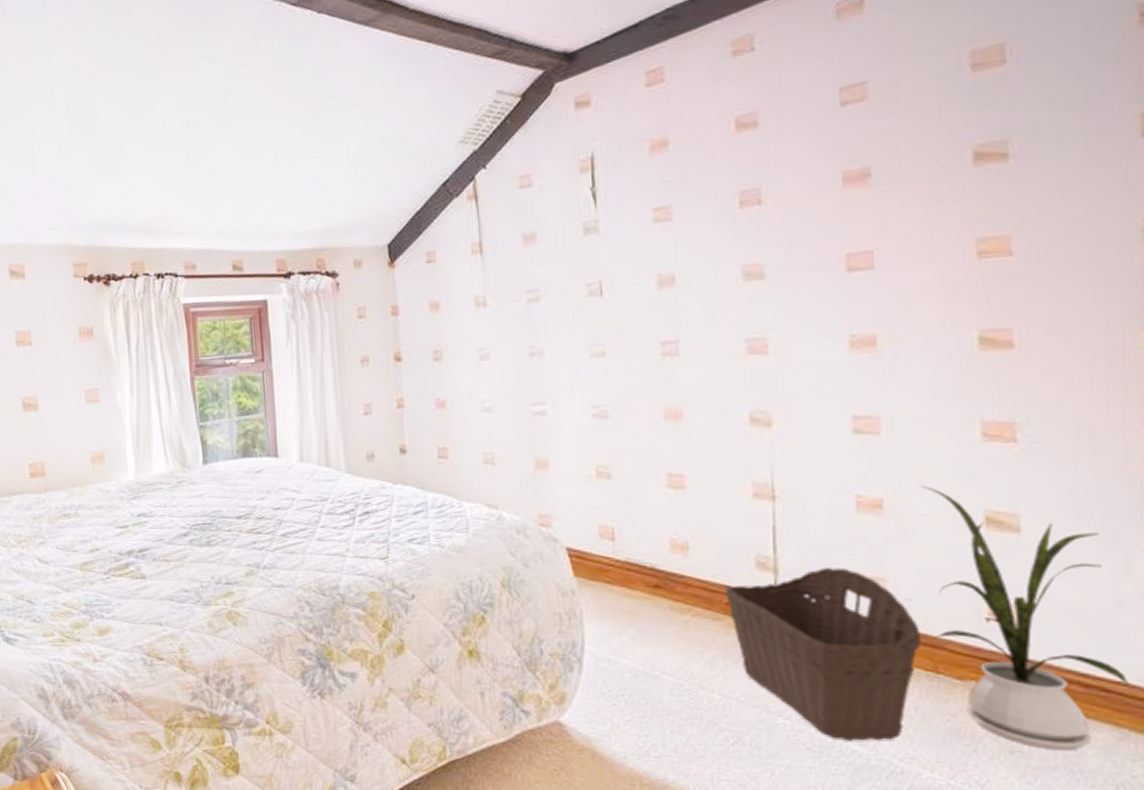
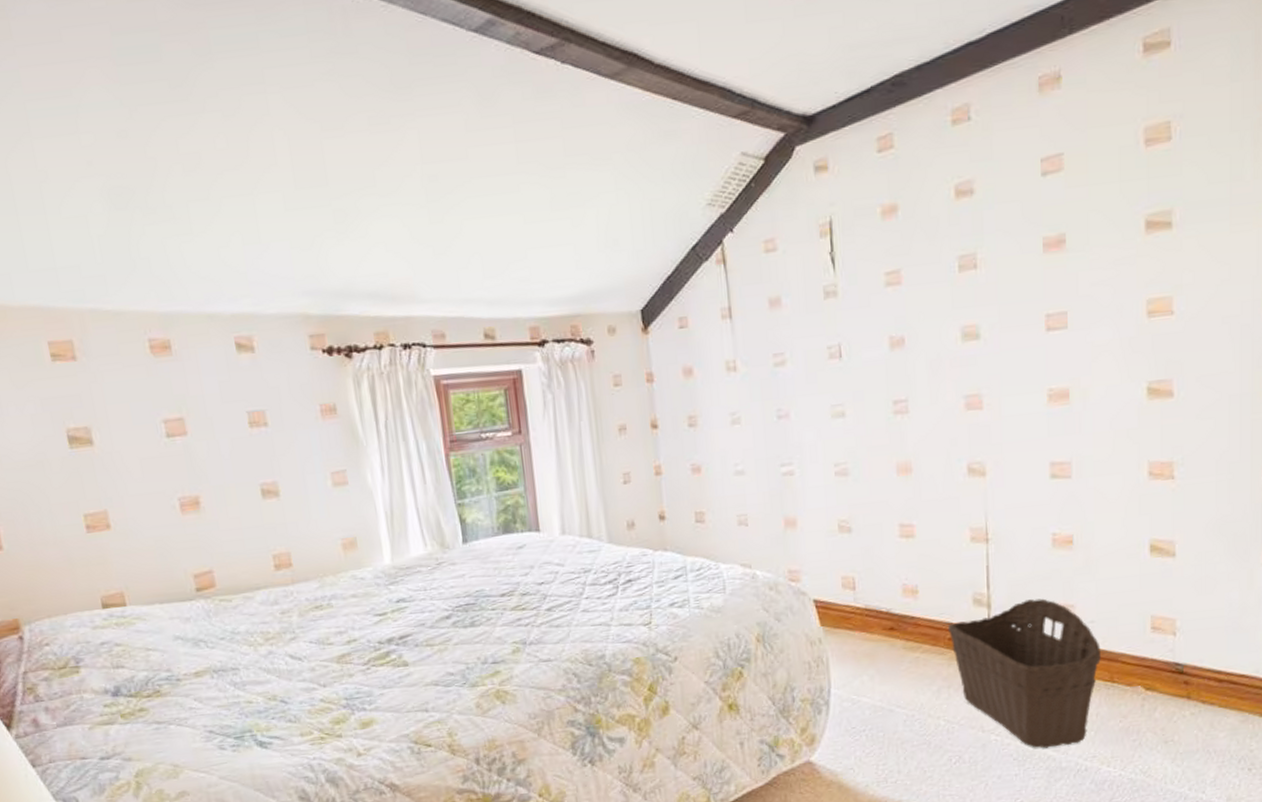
house plant: present [920,486,1132,751] -> none [1101,521,1251,737]

